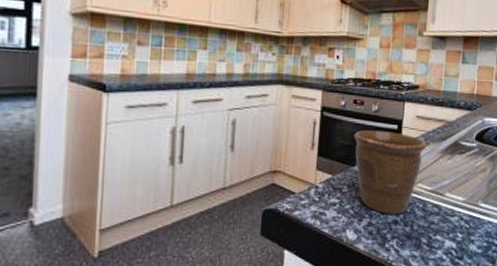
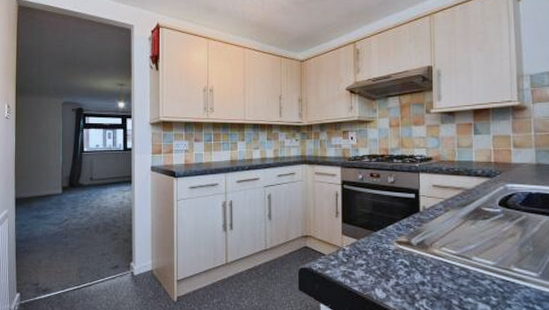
mug: present [354,130,428,214] -> none [374,200,448,276]

